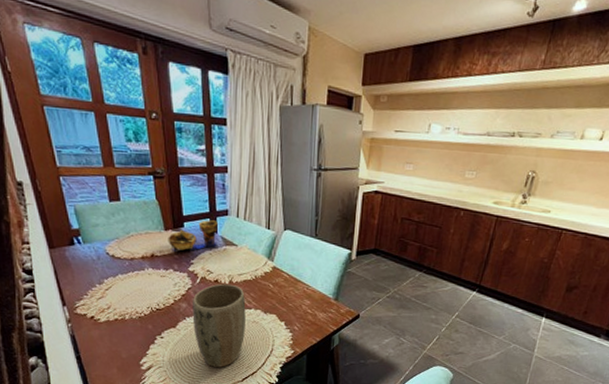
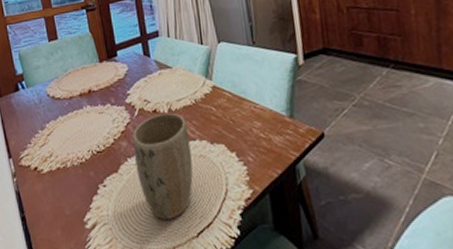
decorative bowl: present [168,220,218,251] -> none [103,44,151,84]

